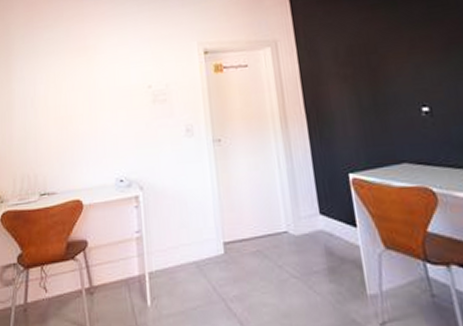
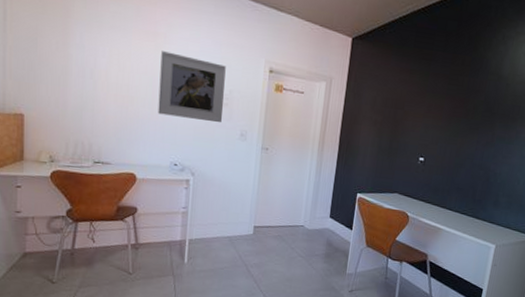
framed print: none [93,59,164,128] -> present [157,51,226,123]

